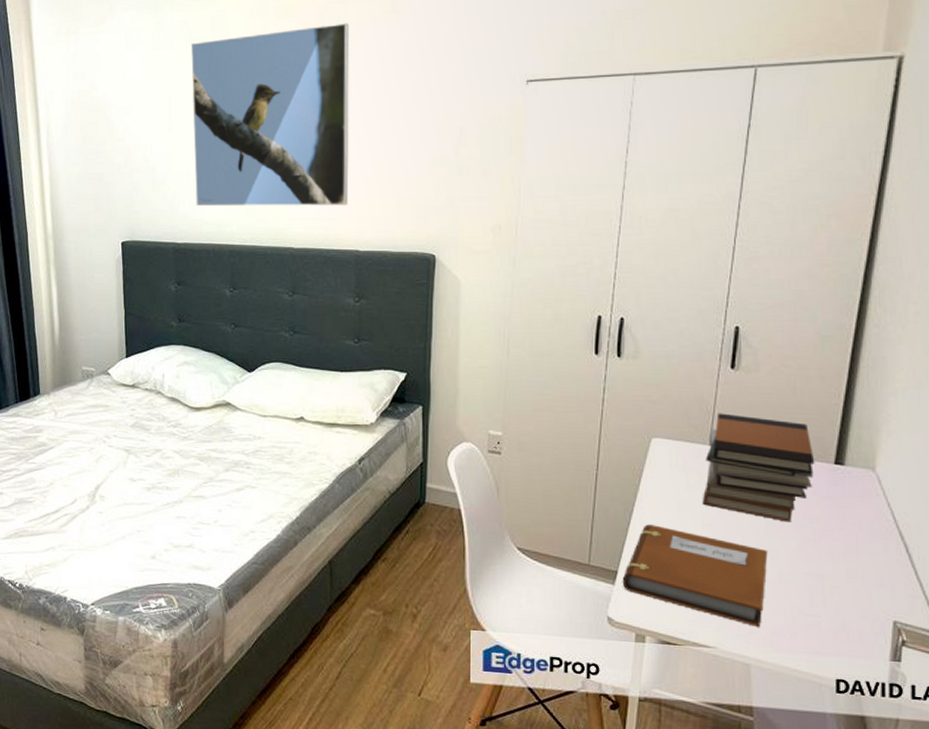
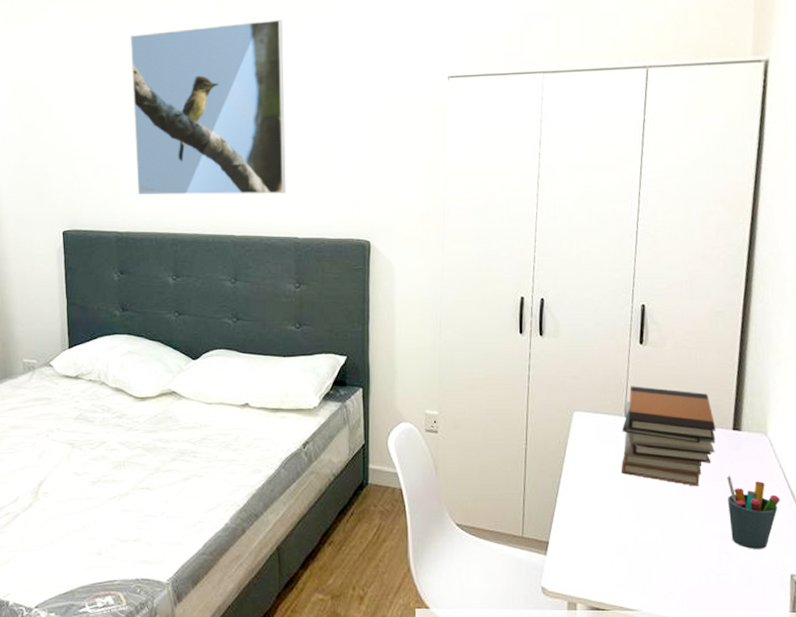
notebook: present [622,524,768,627] -> none [553,495,681,588]
pen holder: none [824,512,886,593] -> present [727,475,780,549]

